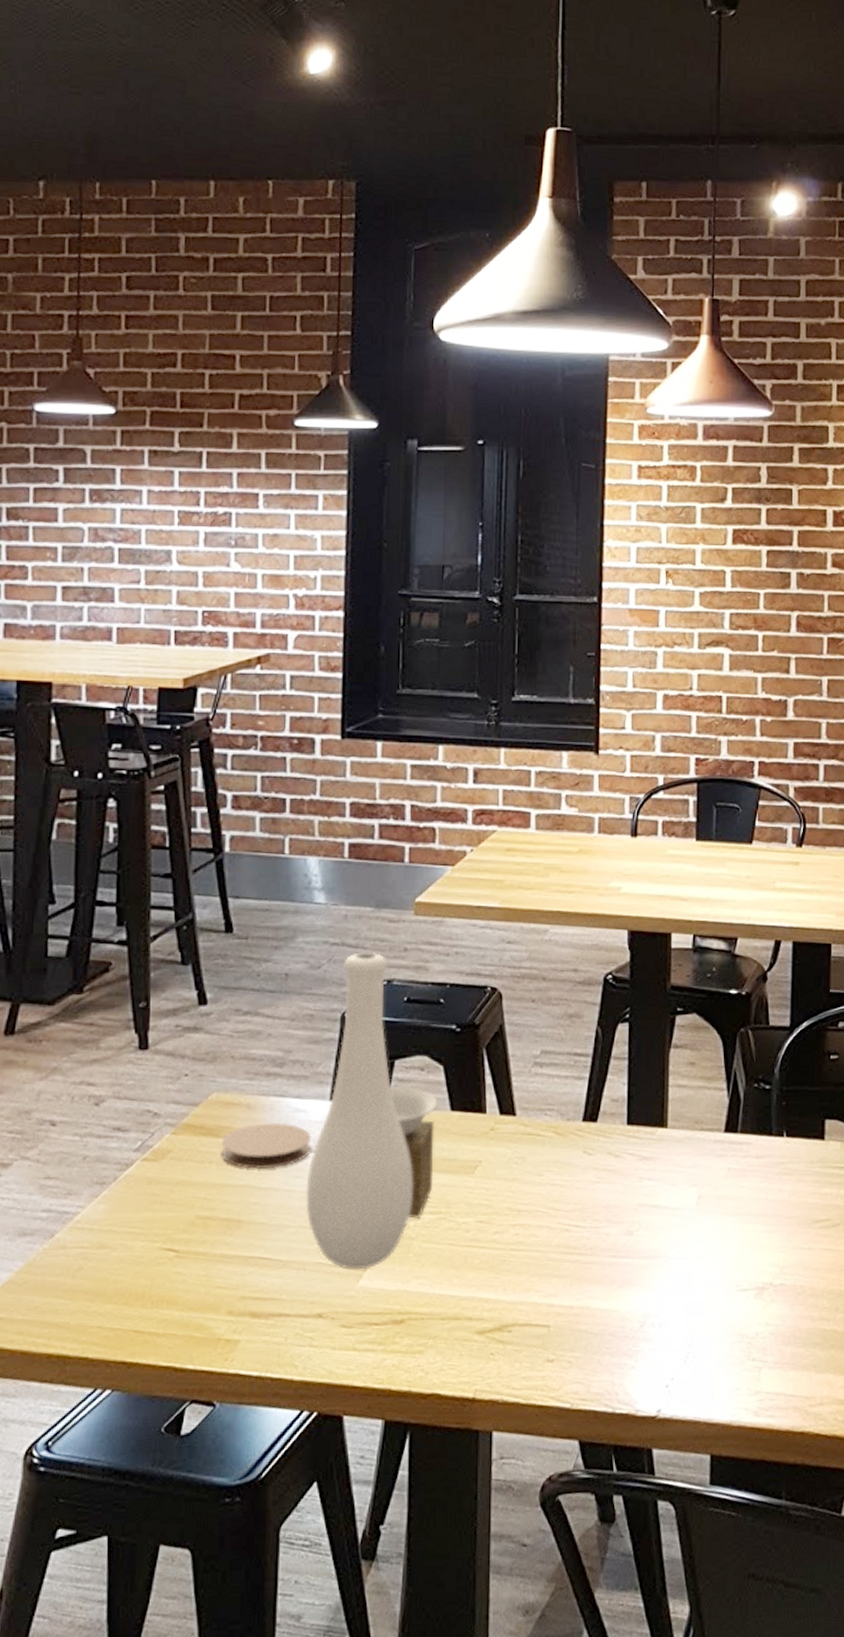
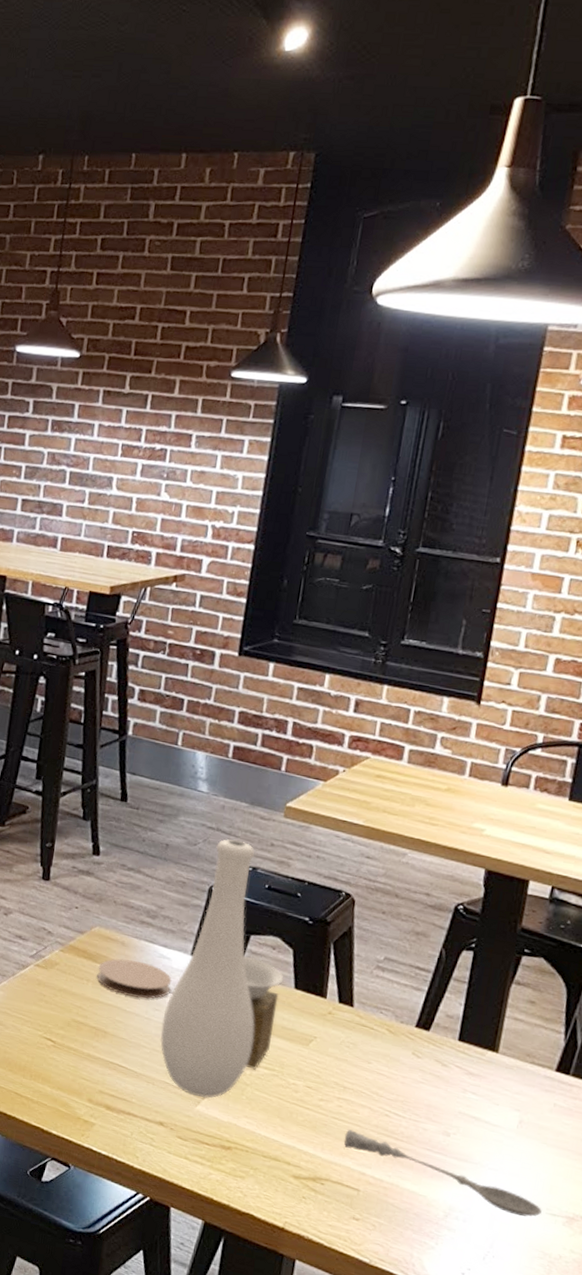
soupspoon: none [526,1258,733,1303] -> present [343,1129,542,1217]

